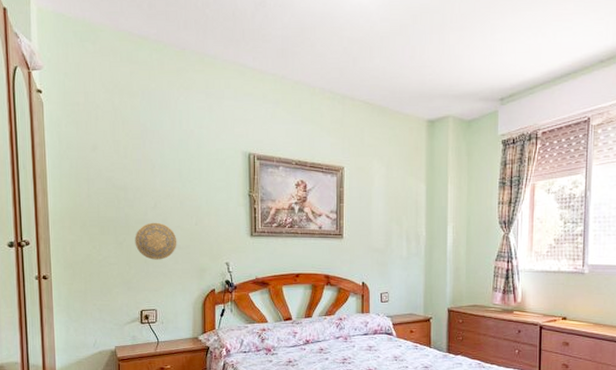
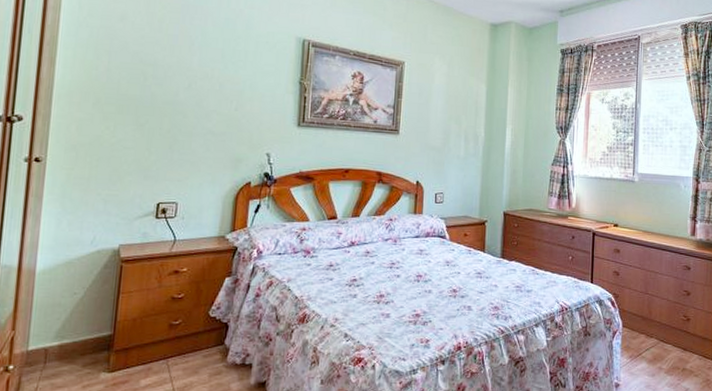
decorative plate: present [135,222,177,260] -> none [159,104,212,147]

